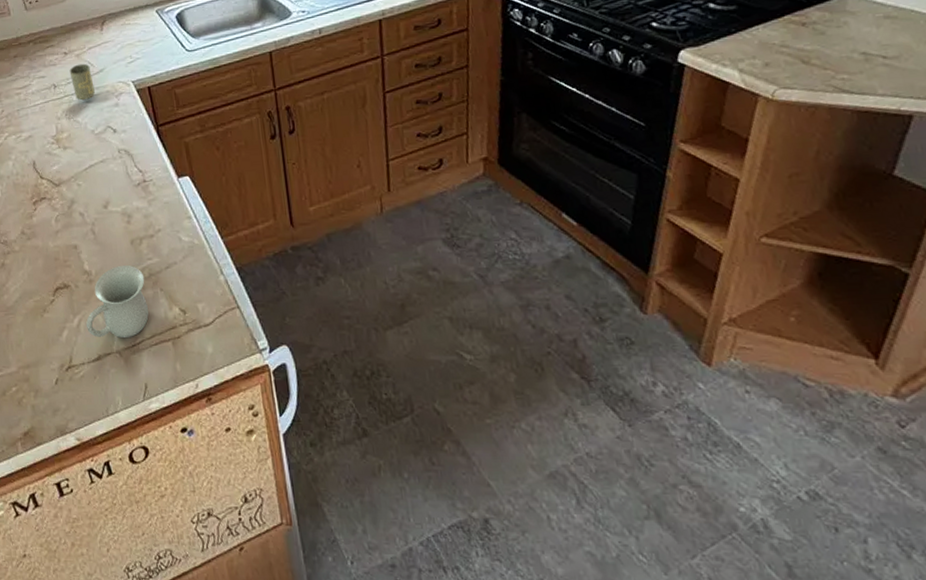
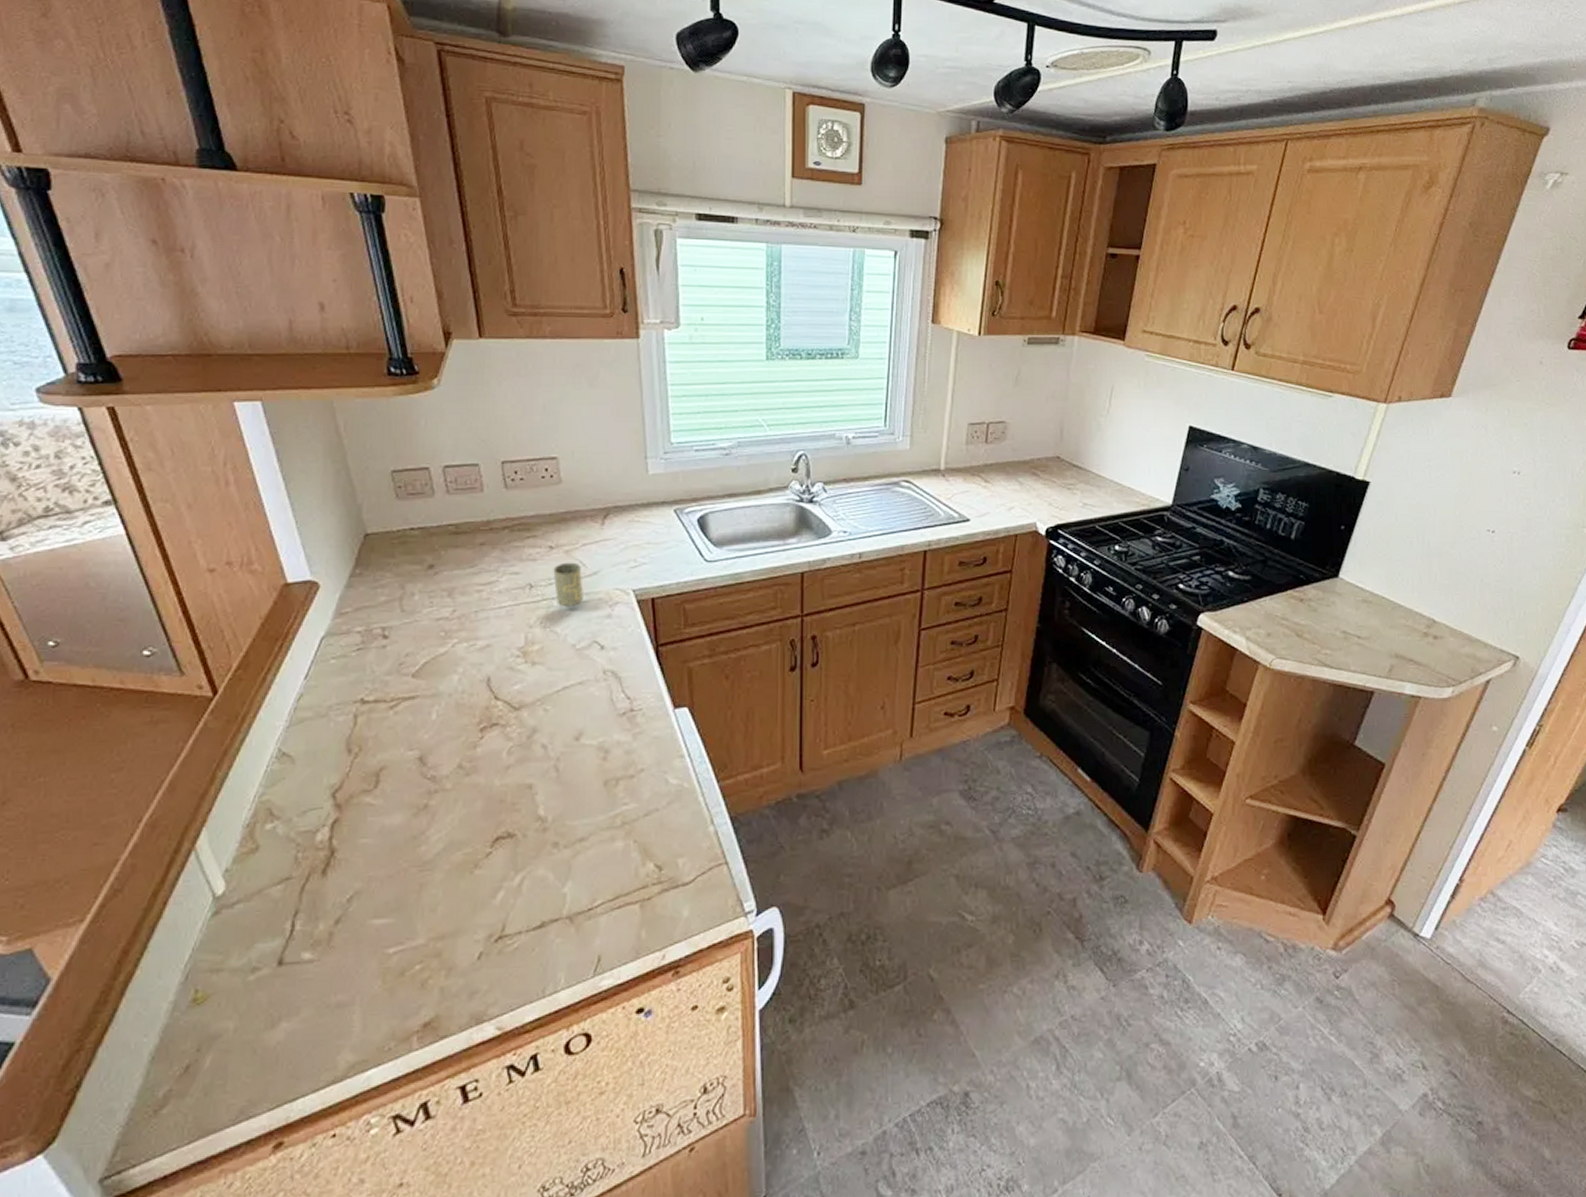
mug: present [85,265,149,339] -> none [530,810,616,901]

